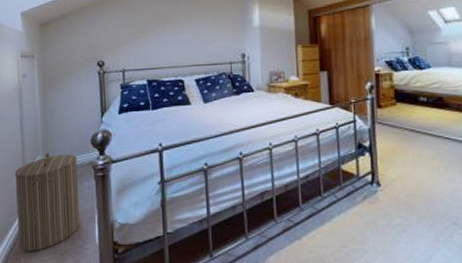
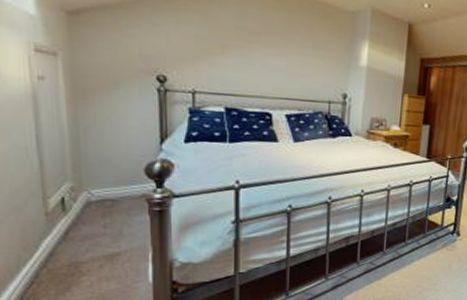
laundry hamper: present [15,152,80,251] -> none [29,179,128,290]

